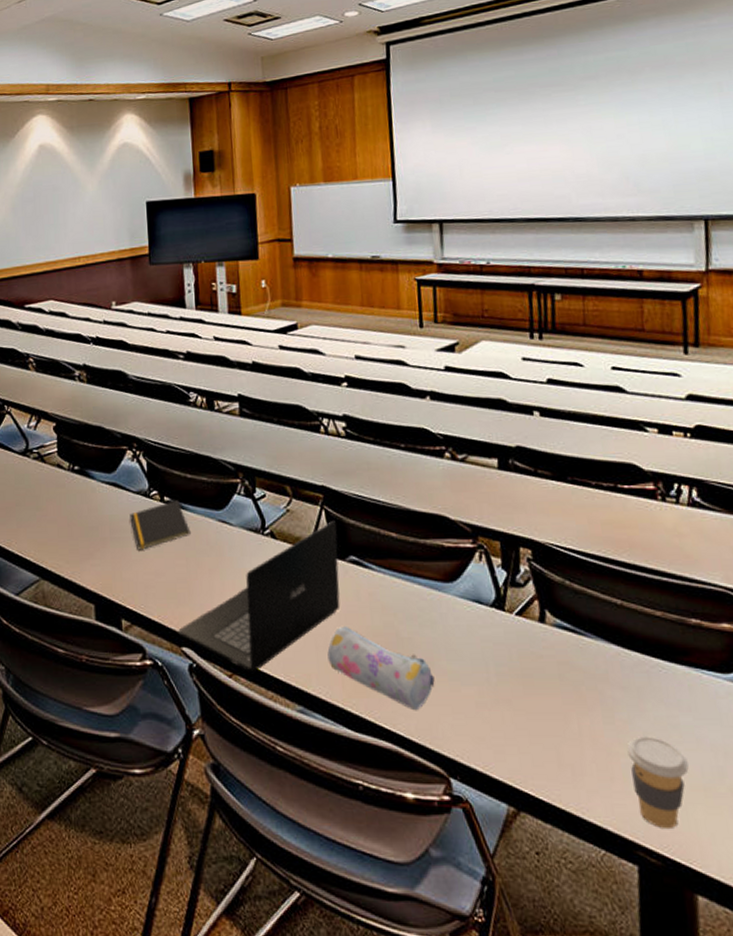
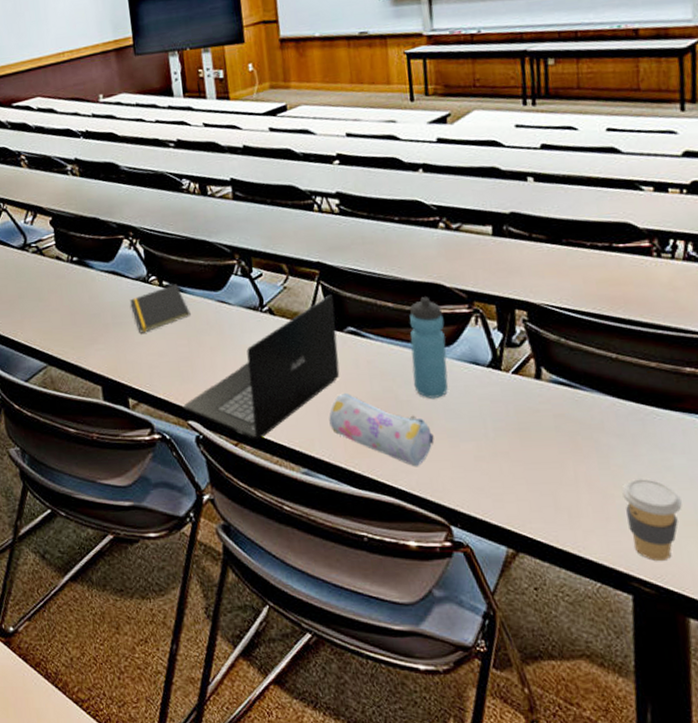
water bottle: none [412,529,451,637] -> present [409,297,449,398]

